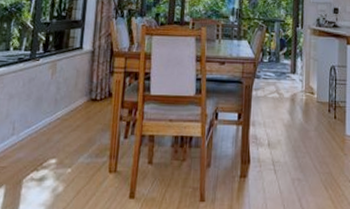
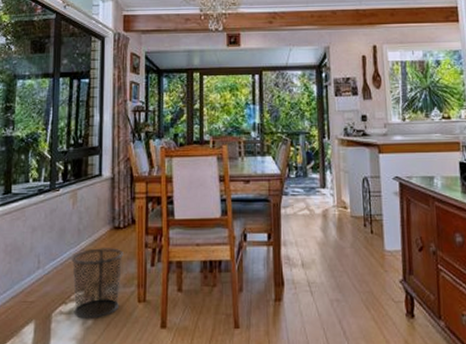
trash can: none [45,118,98,186] -> present [71,248,123,319]

